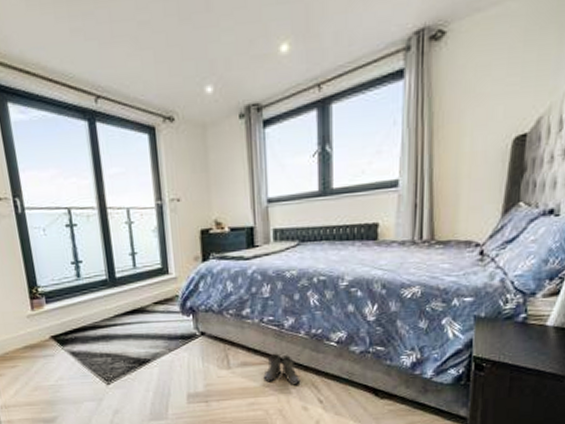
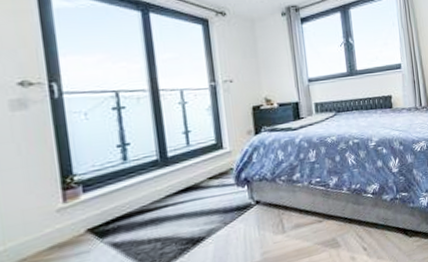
boots: present [263,353,301,385] -> none [315,211,347,240]

